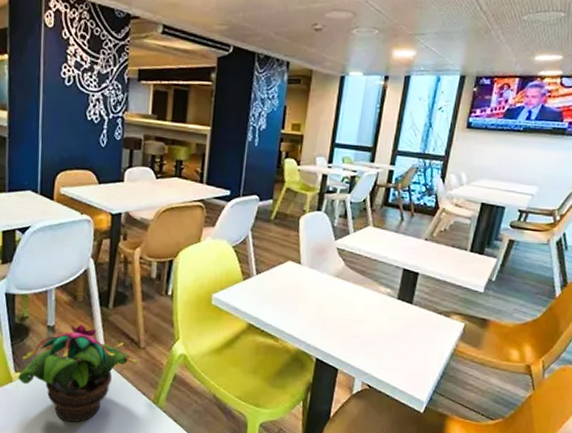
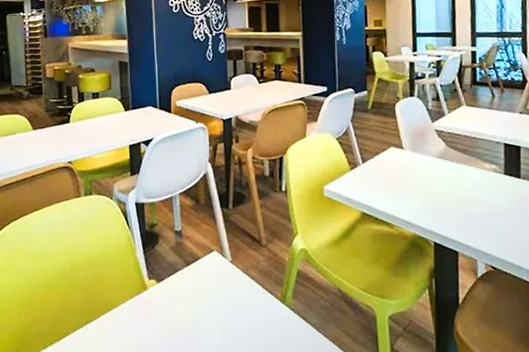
potted flower: present [18,324,137,423] -> none [152,226,260,328]

